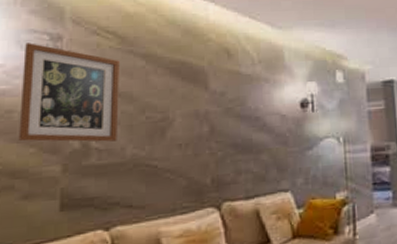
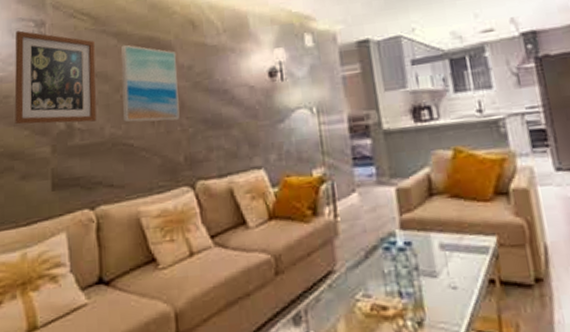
wall art: none [147,66,209,144] -> present [121,44,180,122]

